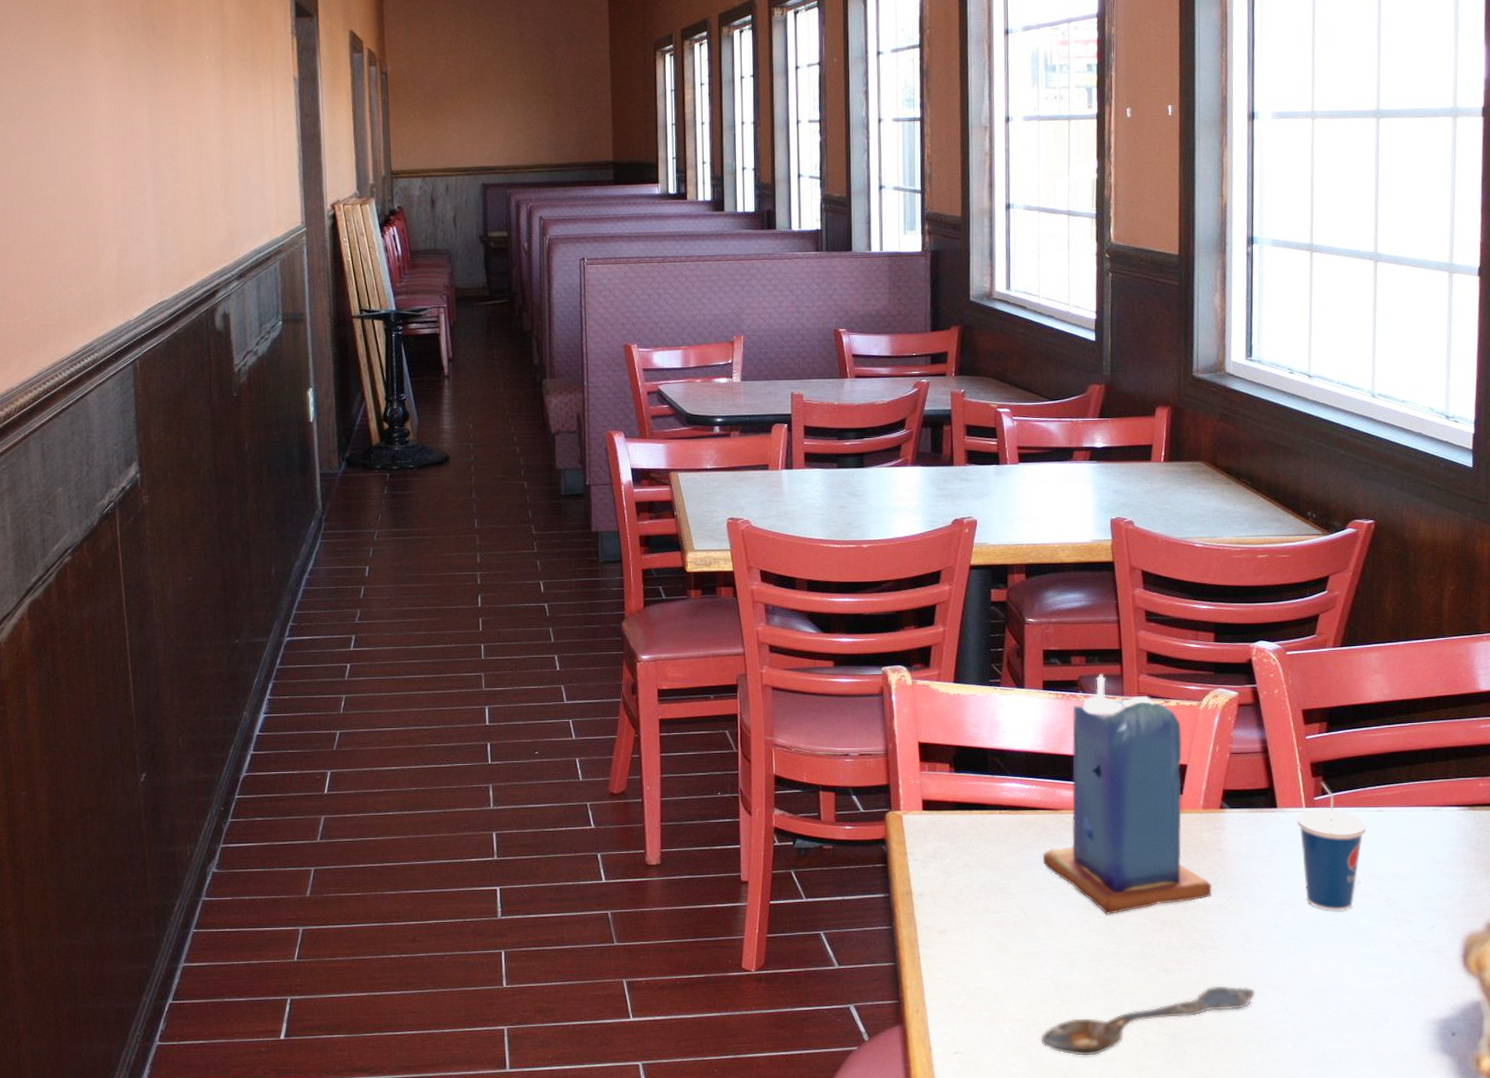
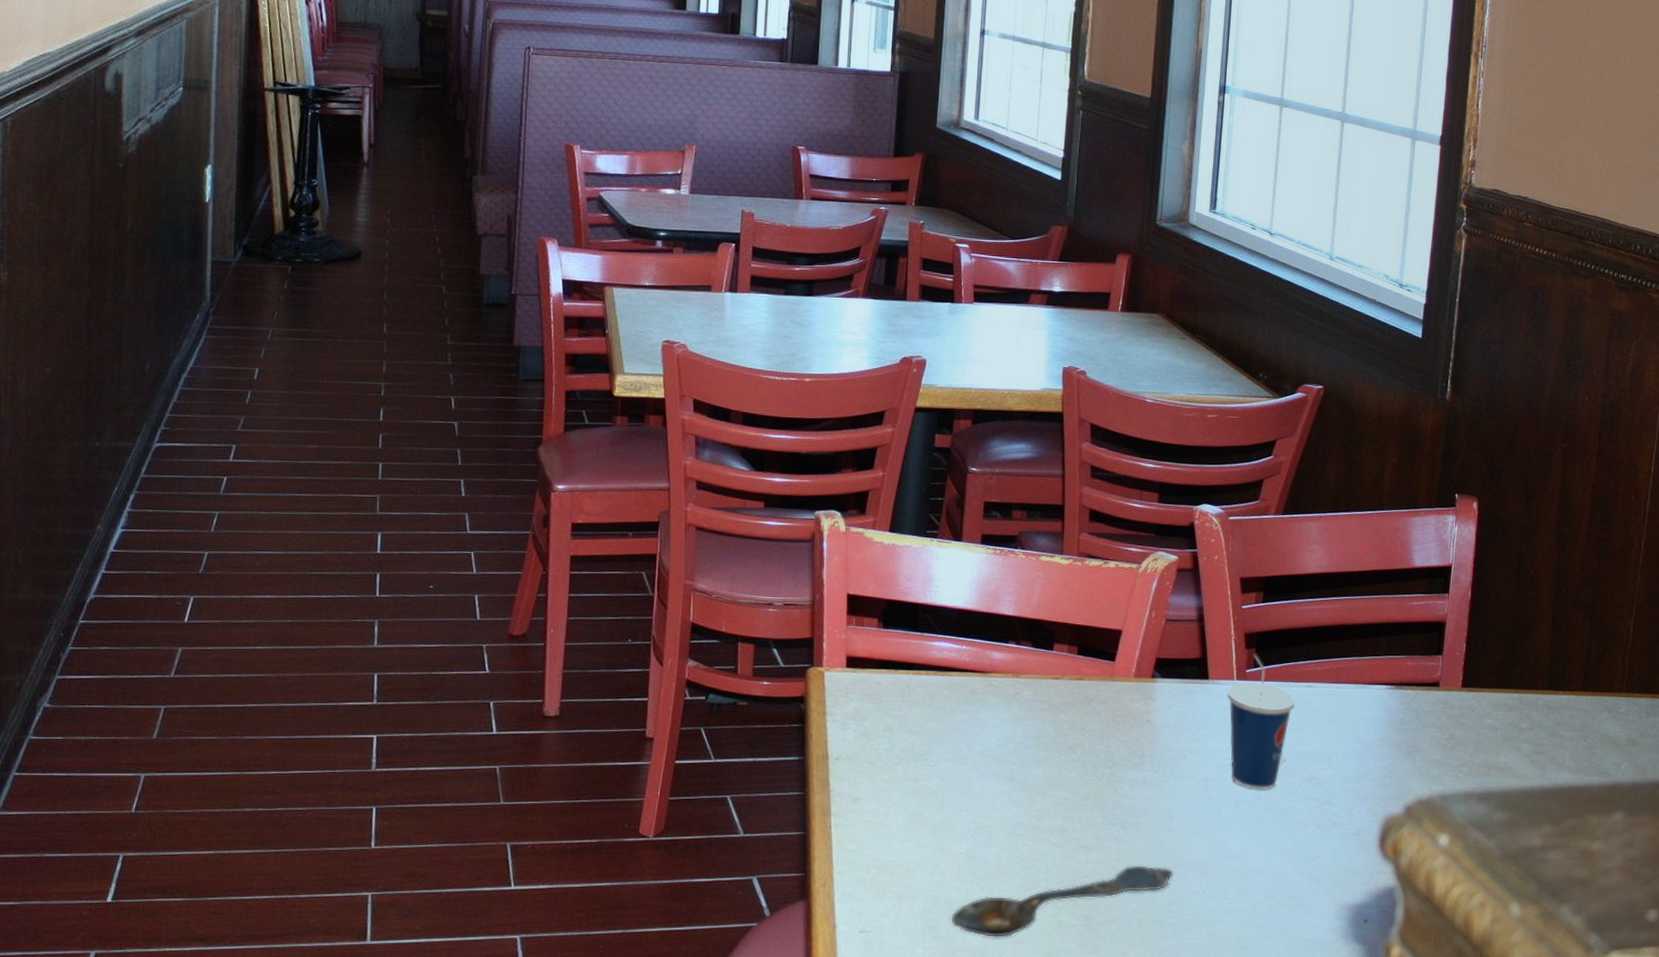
candle: present [1042,673,1212,915] -> none [967,530,1138,786]

